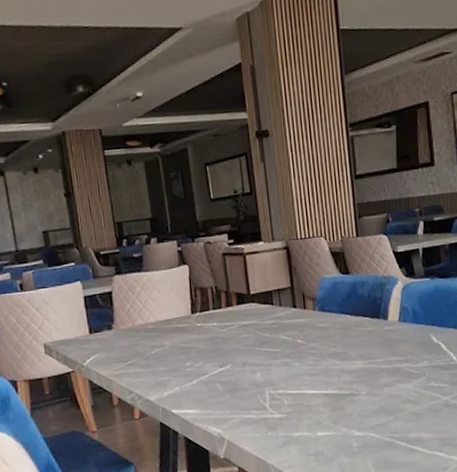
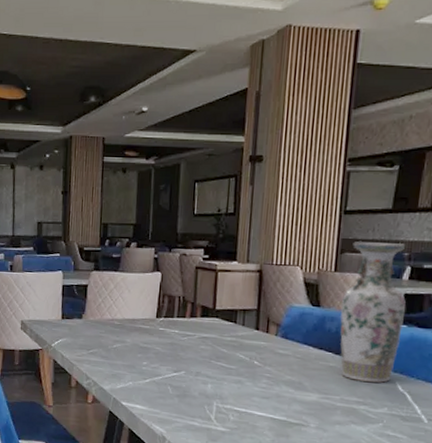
vase: none [368,200,427,341] -> present [340,240,406,383]

